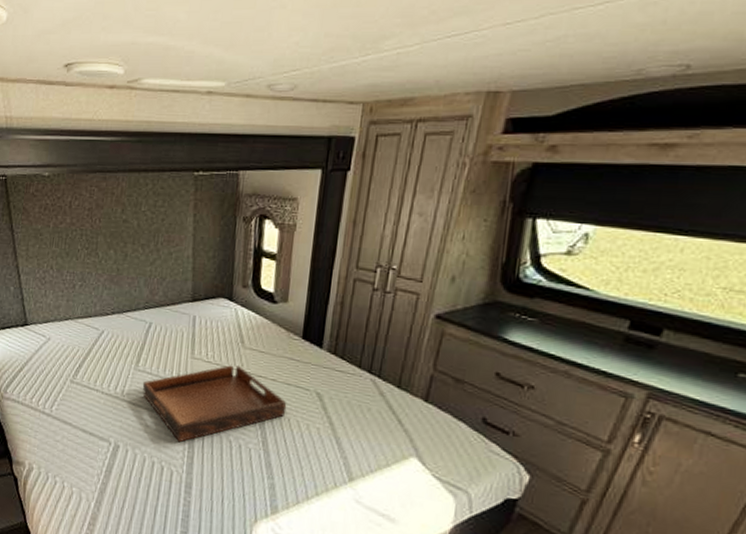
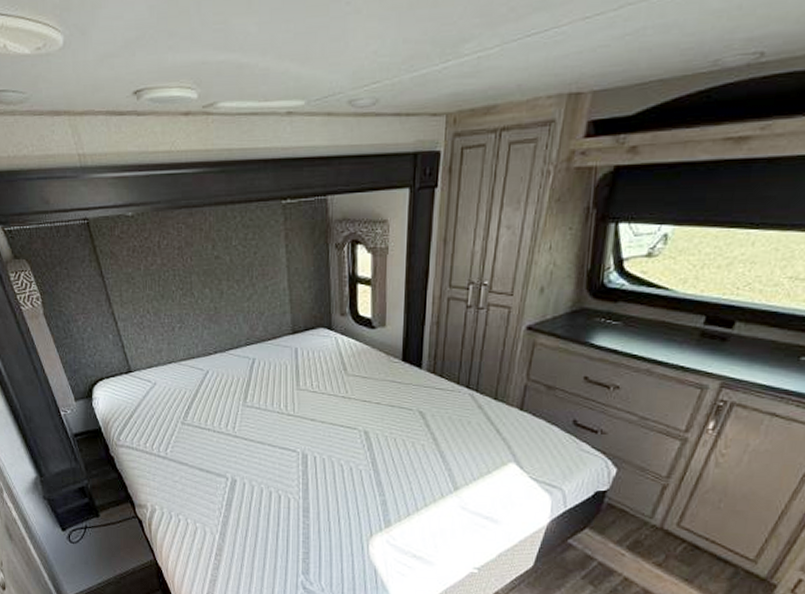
serving tray: present [142,365,287,443] -> none [252,393,392,471]

